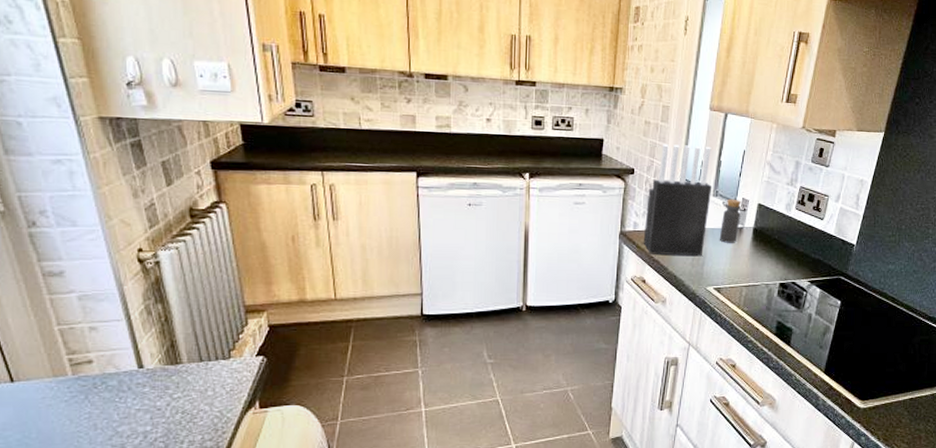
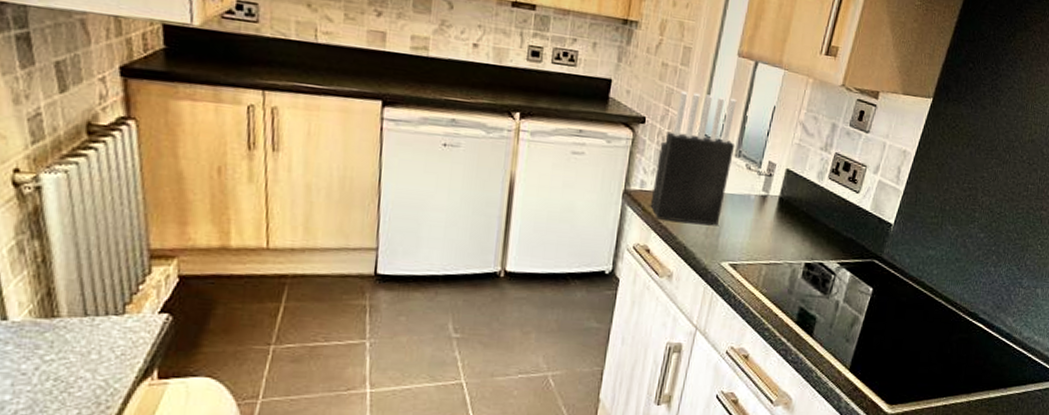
bottle: present [719,198,741,243] -> none [739,160,767,213]

